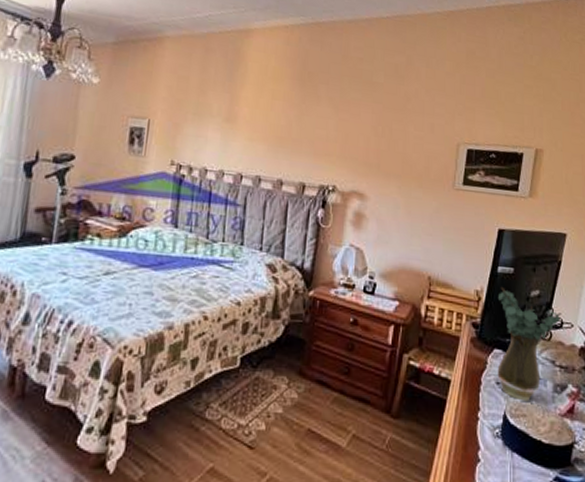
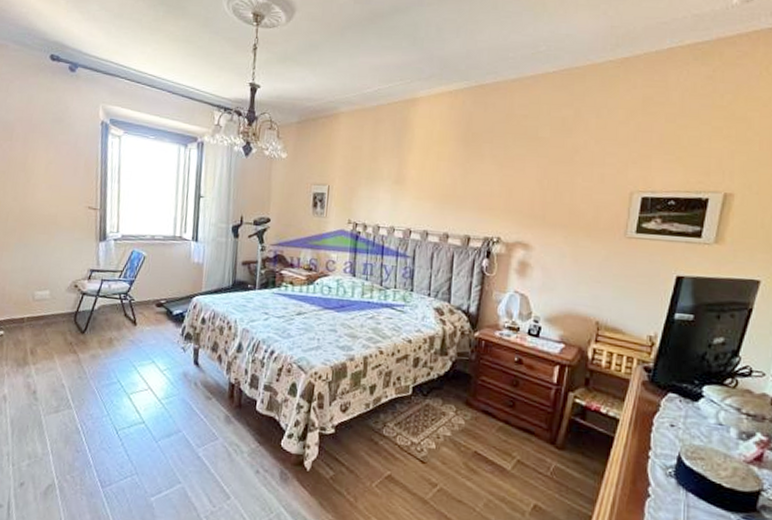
vase: present [497,287,561,401] -> none [672,334,750,446]

